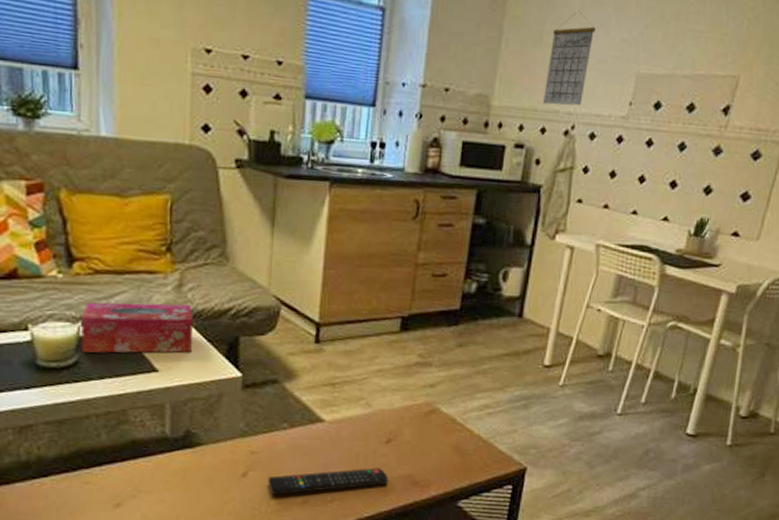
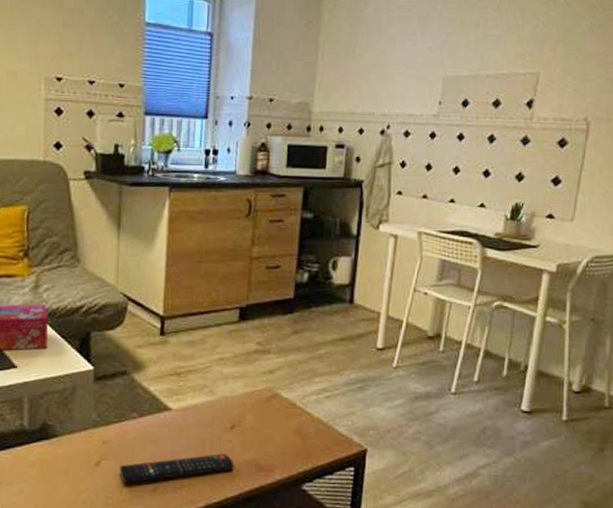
calendar: present [542,11,596,106] -> none [358,25,403,108]

